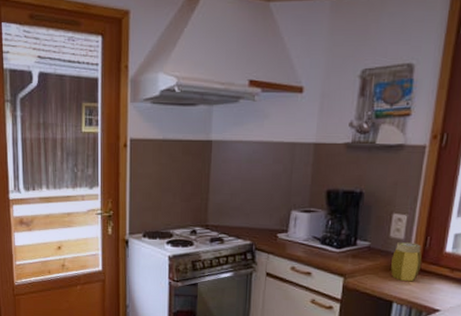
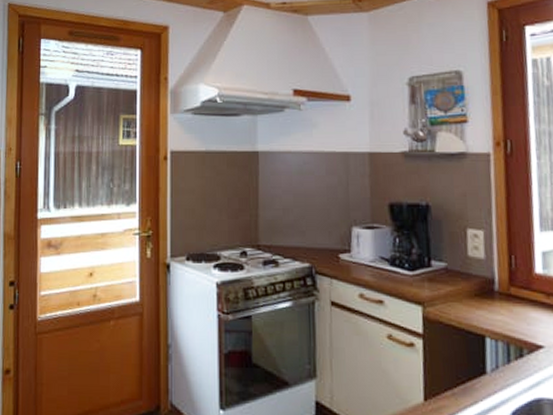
jar: present [391,241,422,282] -> none [475,261,511,311]

